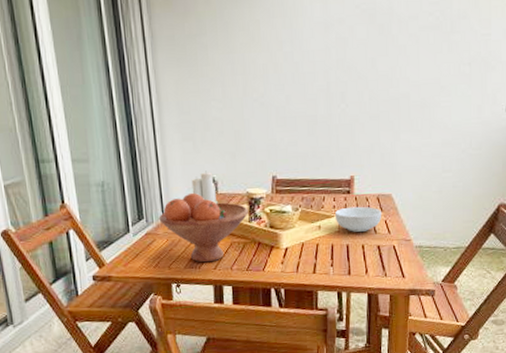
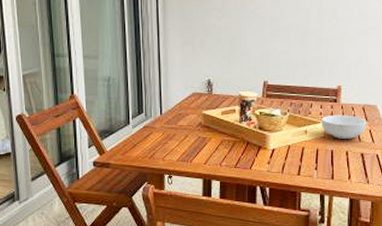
fruit bowl: present [159,192,249,263] -> none [157,92,240,157]
candle: present [191,170,219,204] -> none [189,72,213,104]

